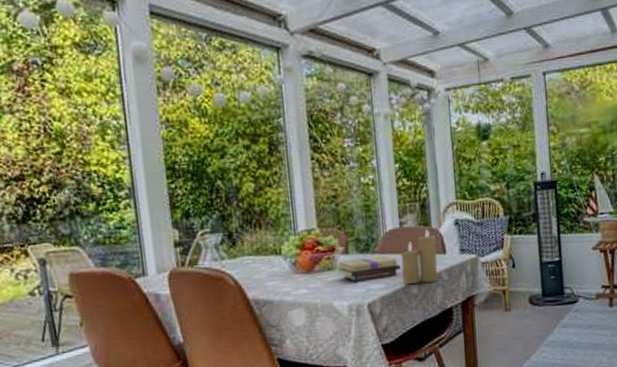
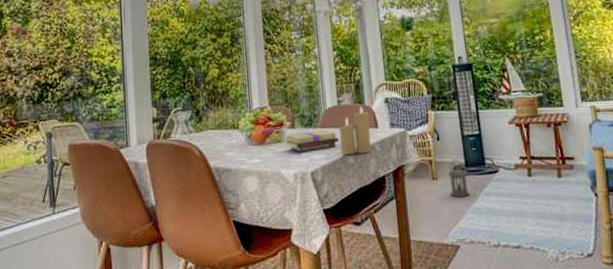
lantern: none [522,289,546,330] -> present [447,159,471,198]

